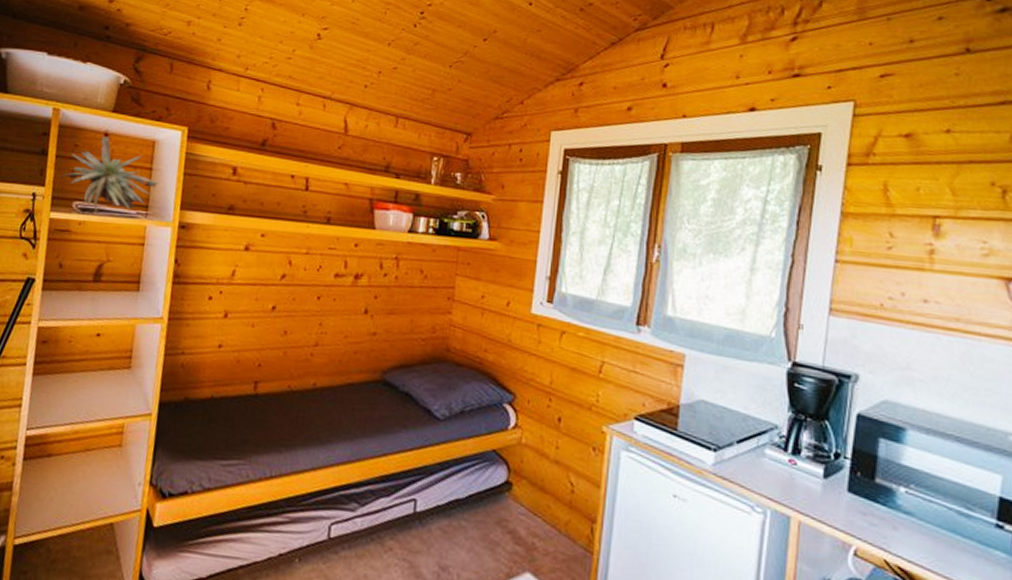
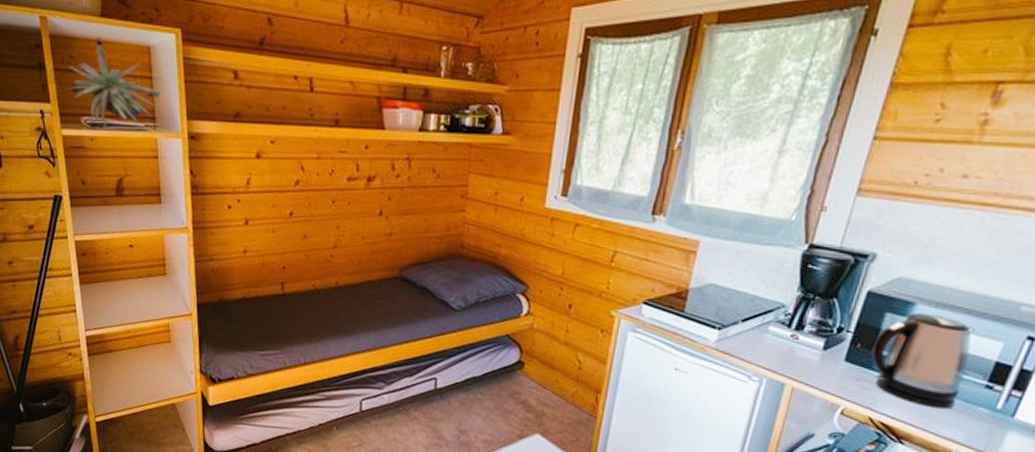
kettle: none [873,439,972,553] -> present [871,313,975,410]

